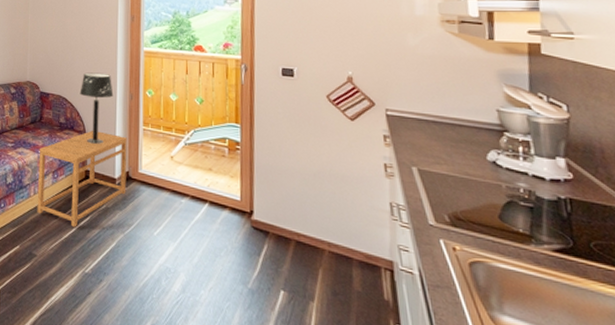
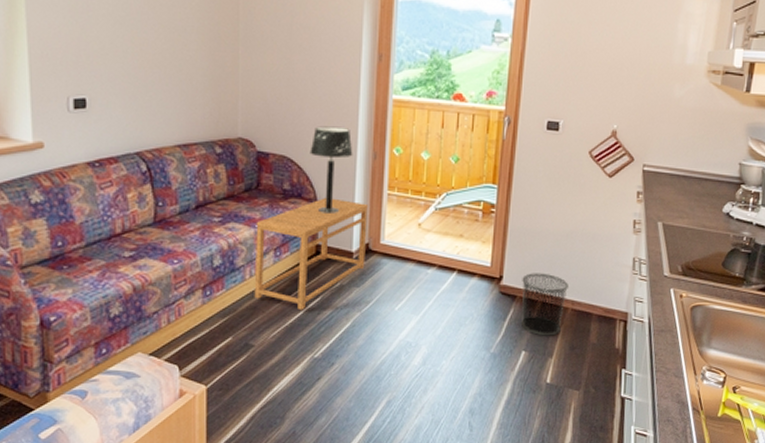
waste bin: none [273,210,322,278] -> present [520,273,568,336]

